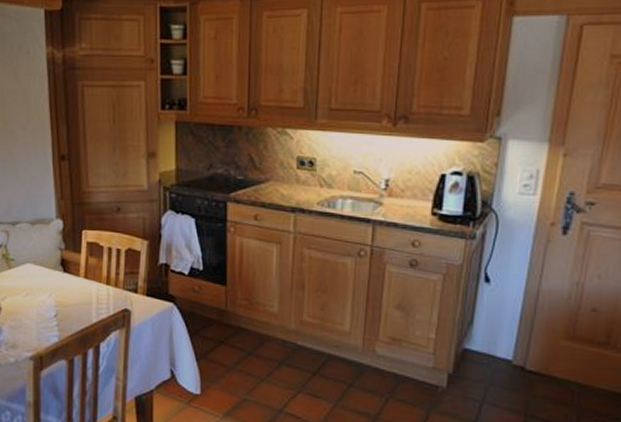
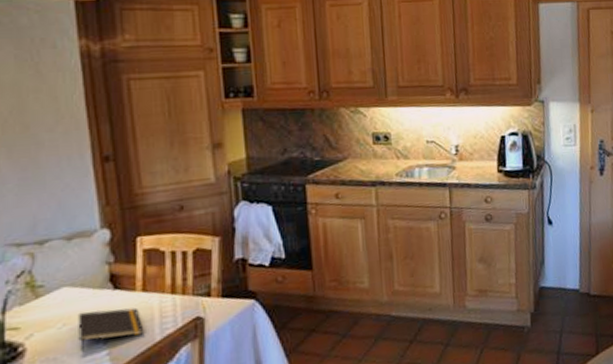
notepad: none [37,286,83,319] -> present [77,307,143,351]

